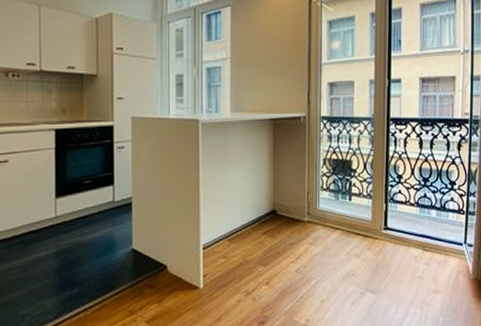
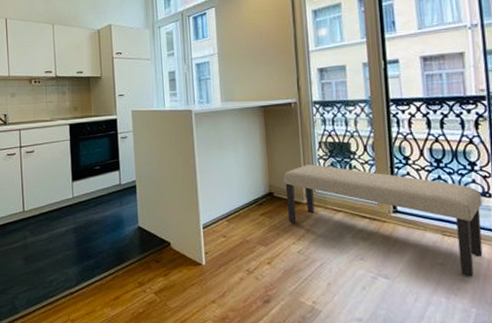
bench: none [287,182,457,288] -> present [283,164,483,277]

